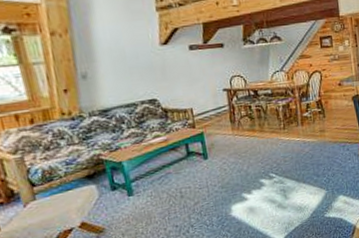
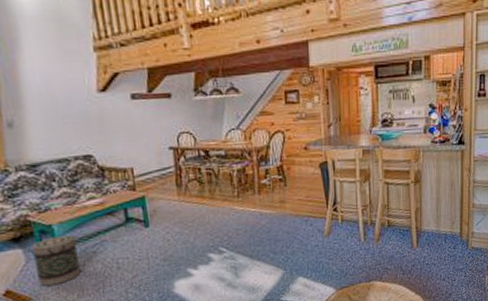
basket: none [104,170,148,217] -> present [32,235,81,286]

